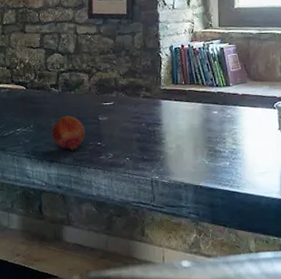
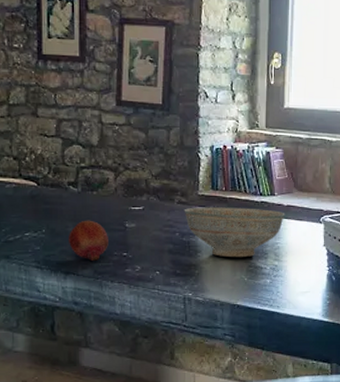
decorative bowl: none [148,98,241,144] -> present [184,207,285,258]

